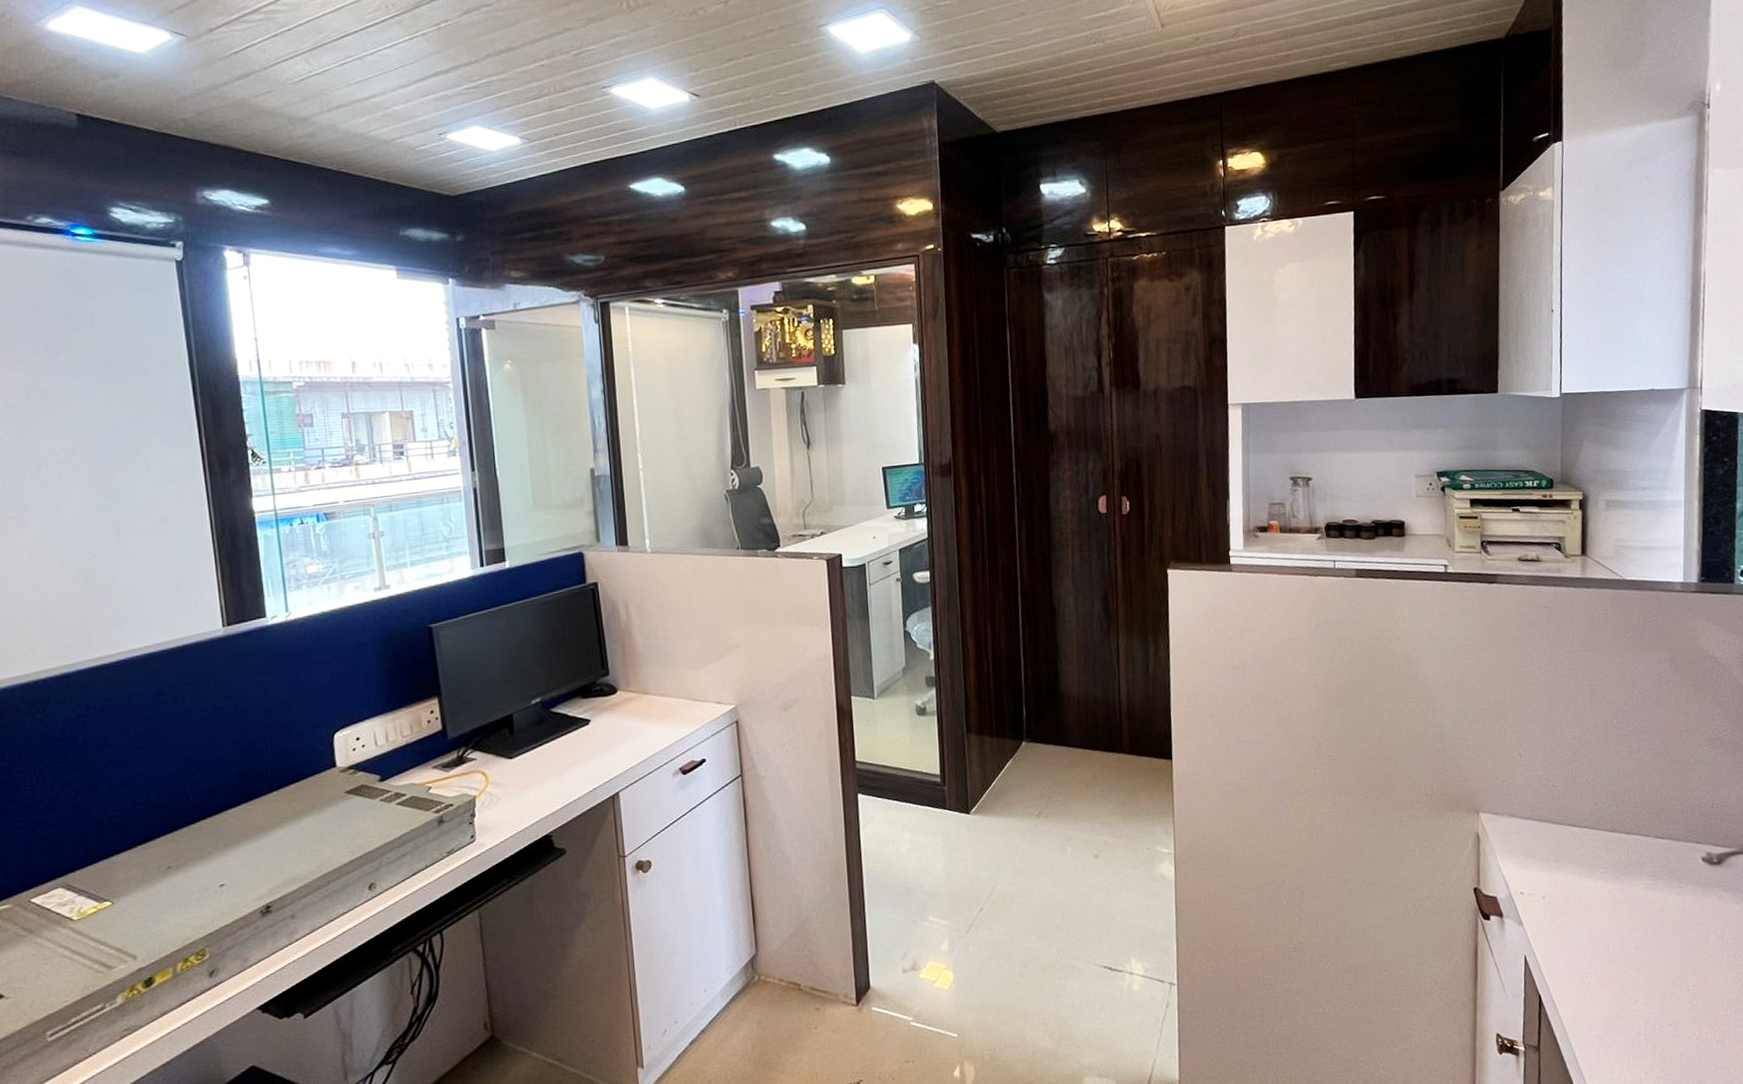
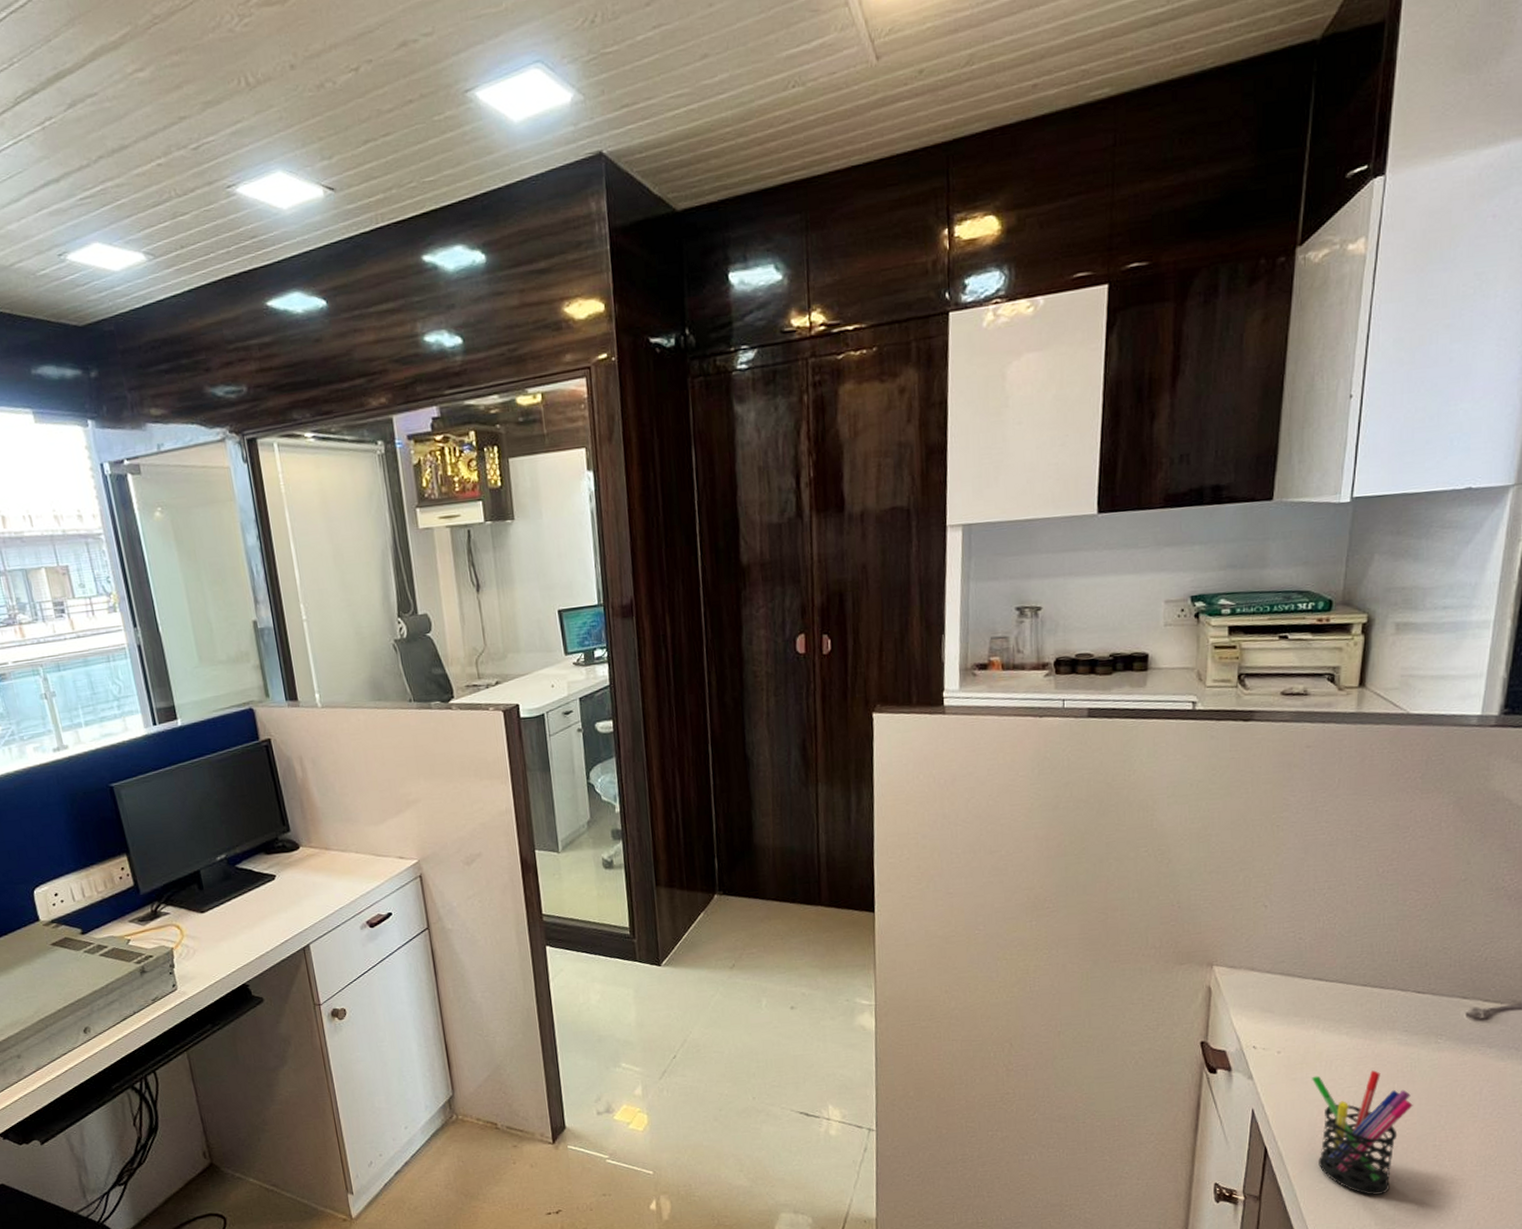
pen holder: none [1575,915,1666,1043] -> present [1312,1070,1413,1195]

